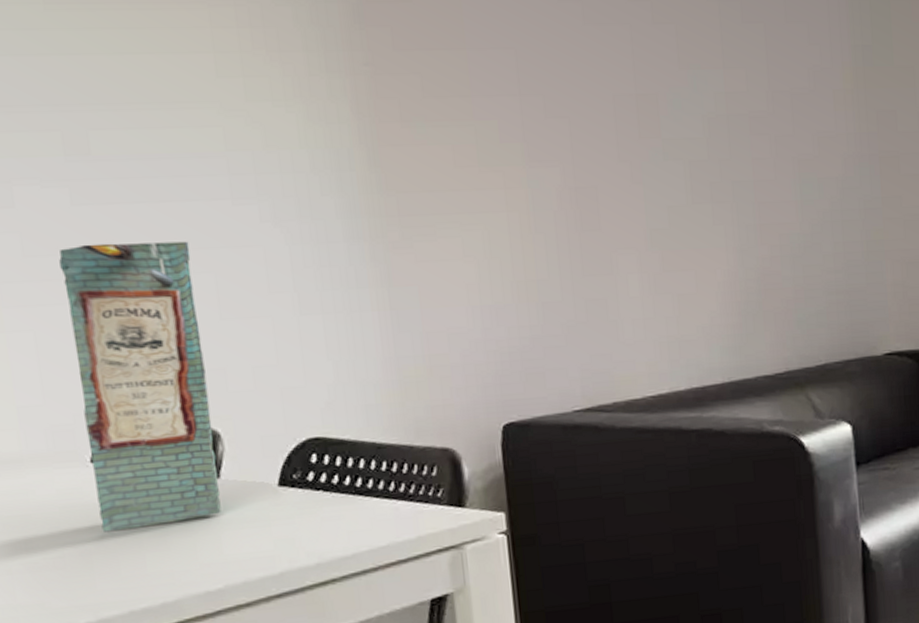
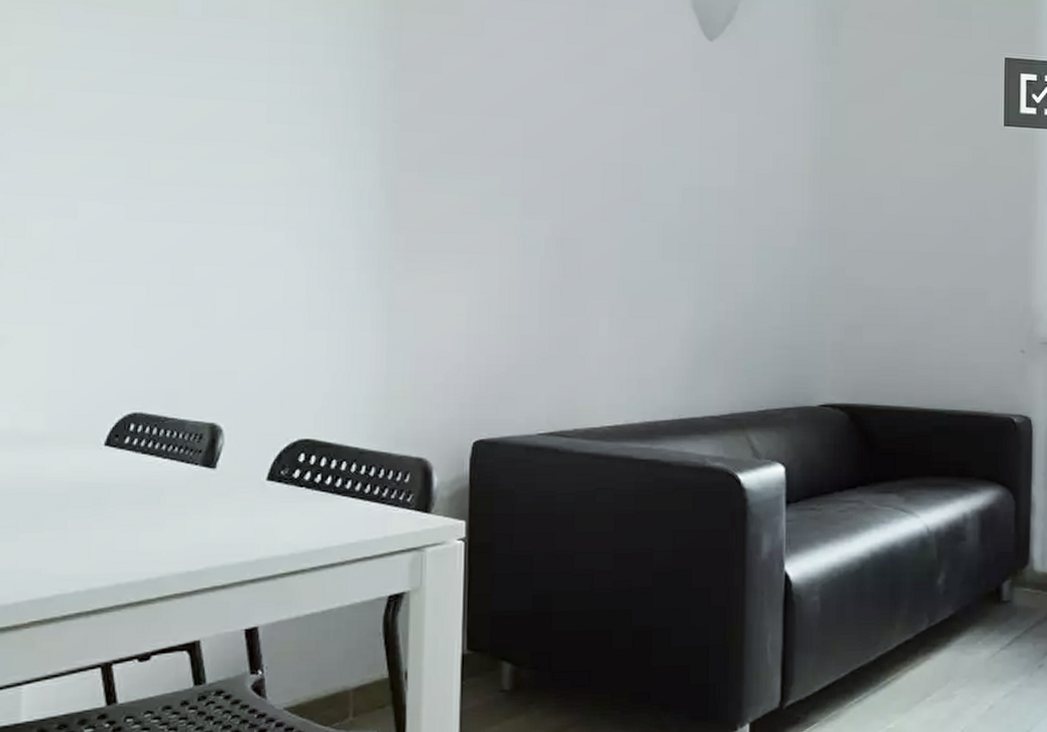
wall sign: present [59,241,222,532] -> none [104,254,221,509]

